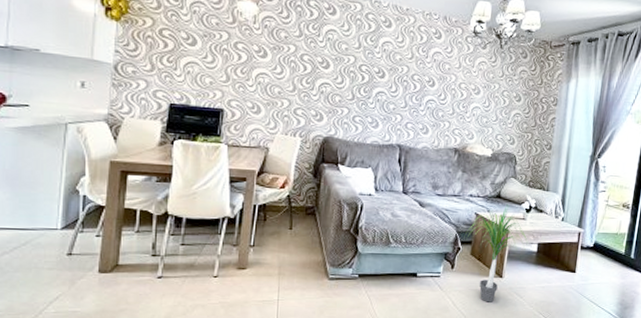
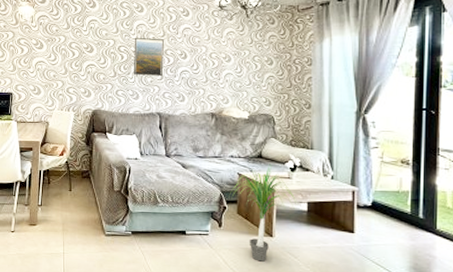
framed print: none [374,56,412,105] -> present [133,37,164,77]

